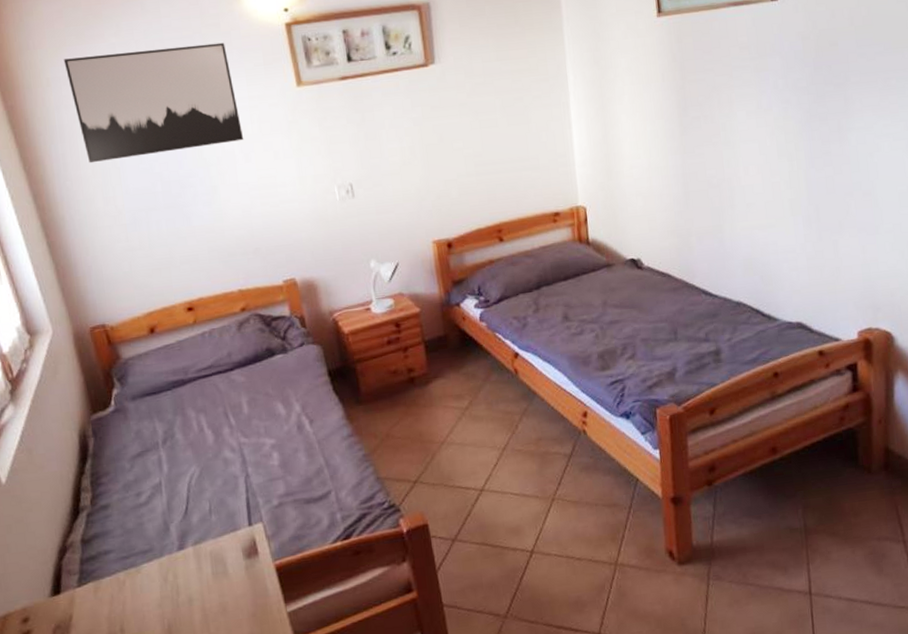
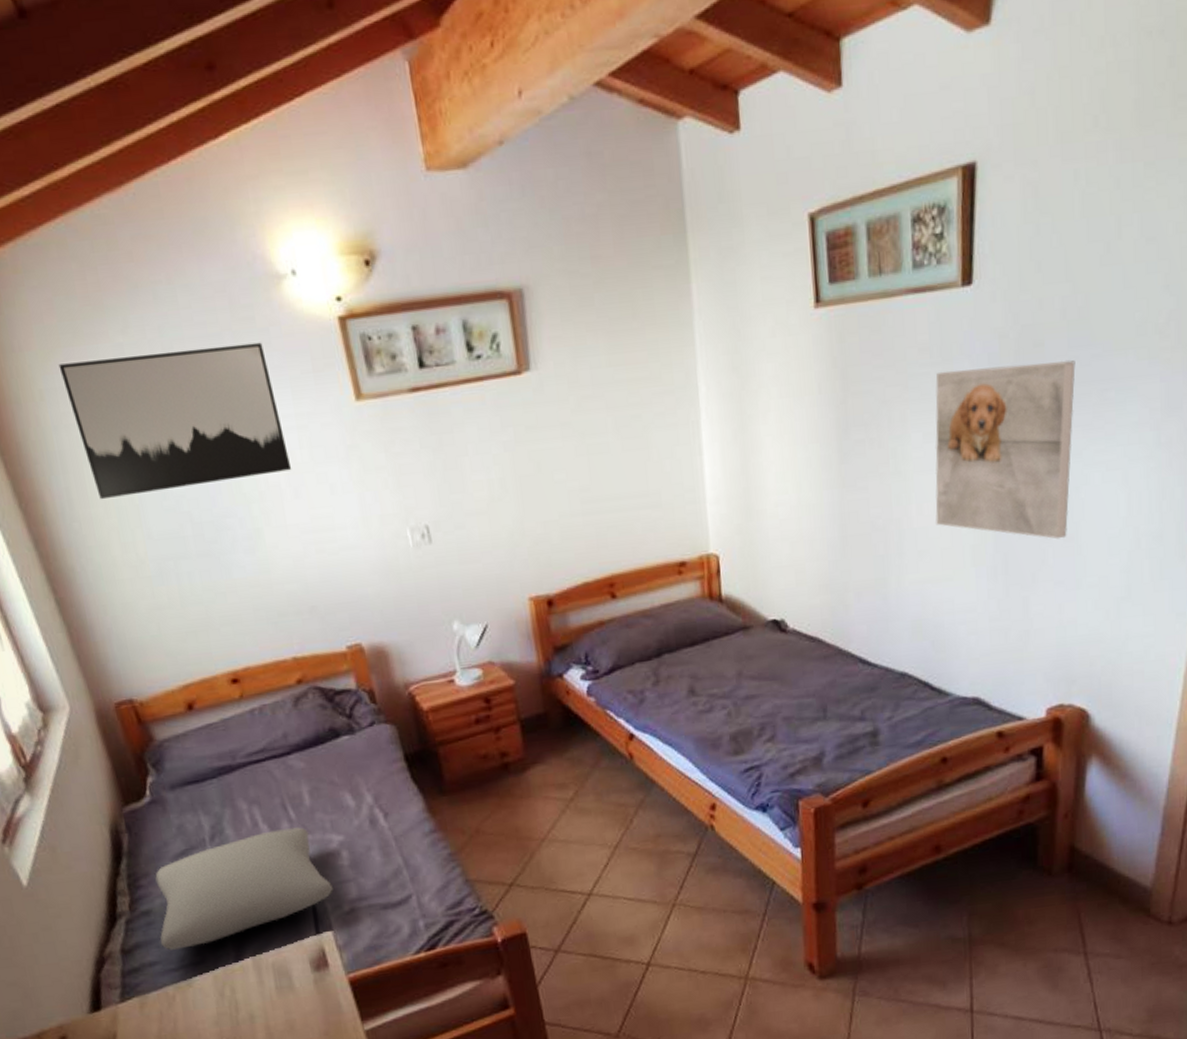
cushion: none [114,431,266,540] -> present [155,826,334,950]
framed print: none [754,55,866,195] -> present [935,359,1076,540]

